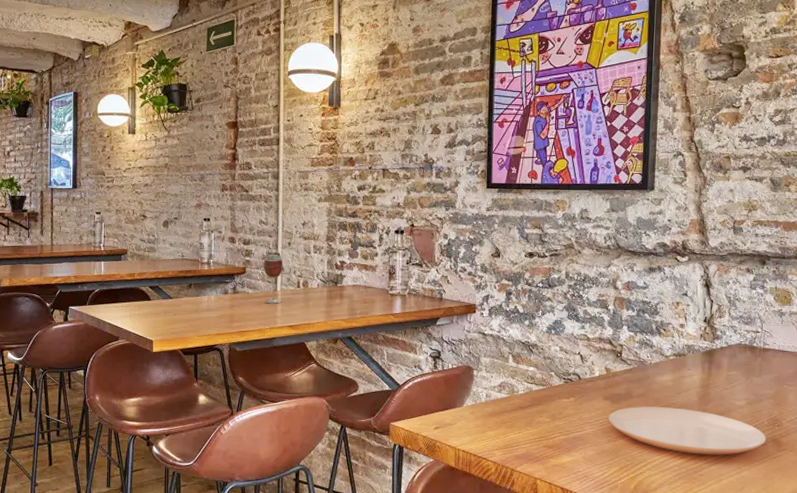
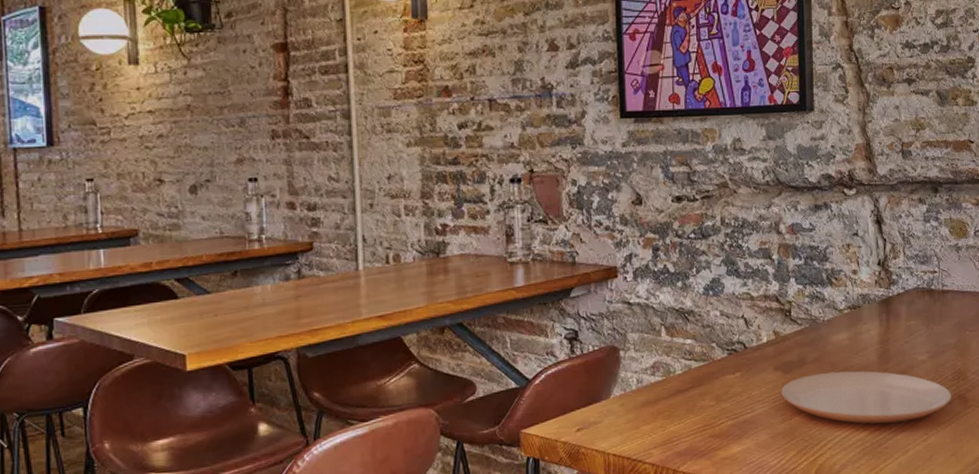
wineglass: present [263,252,284,304] -> none [337,217,366,289]

